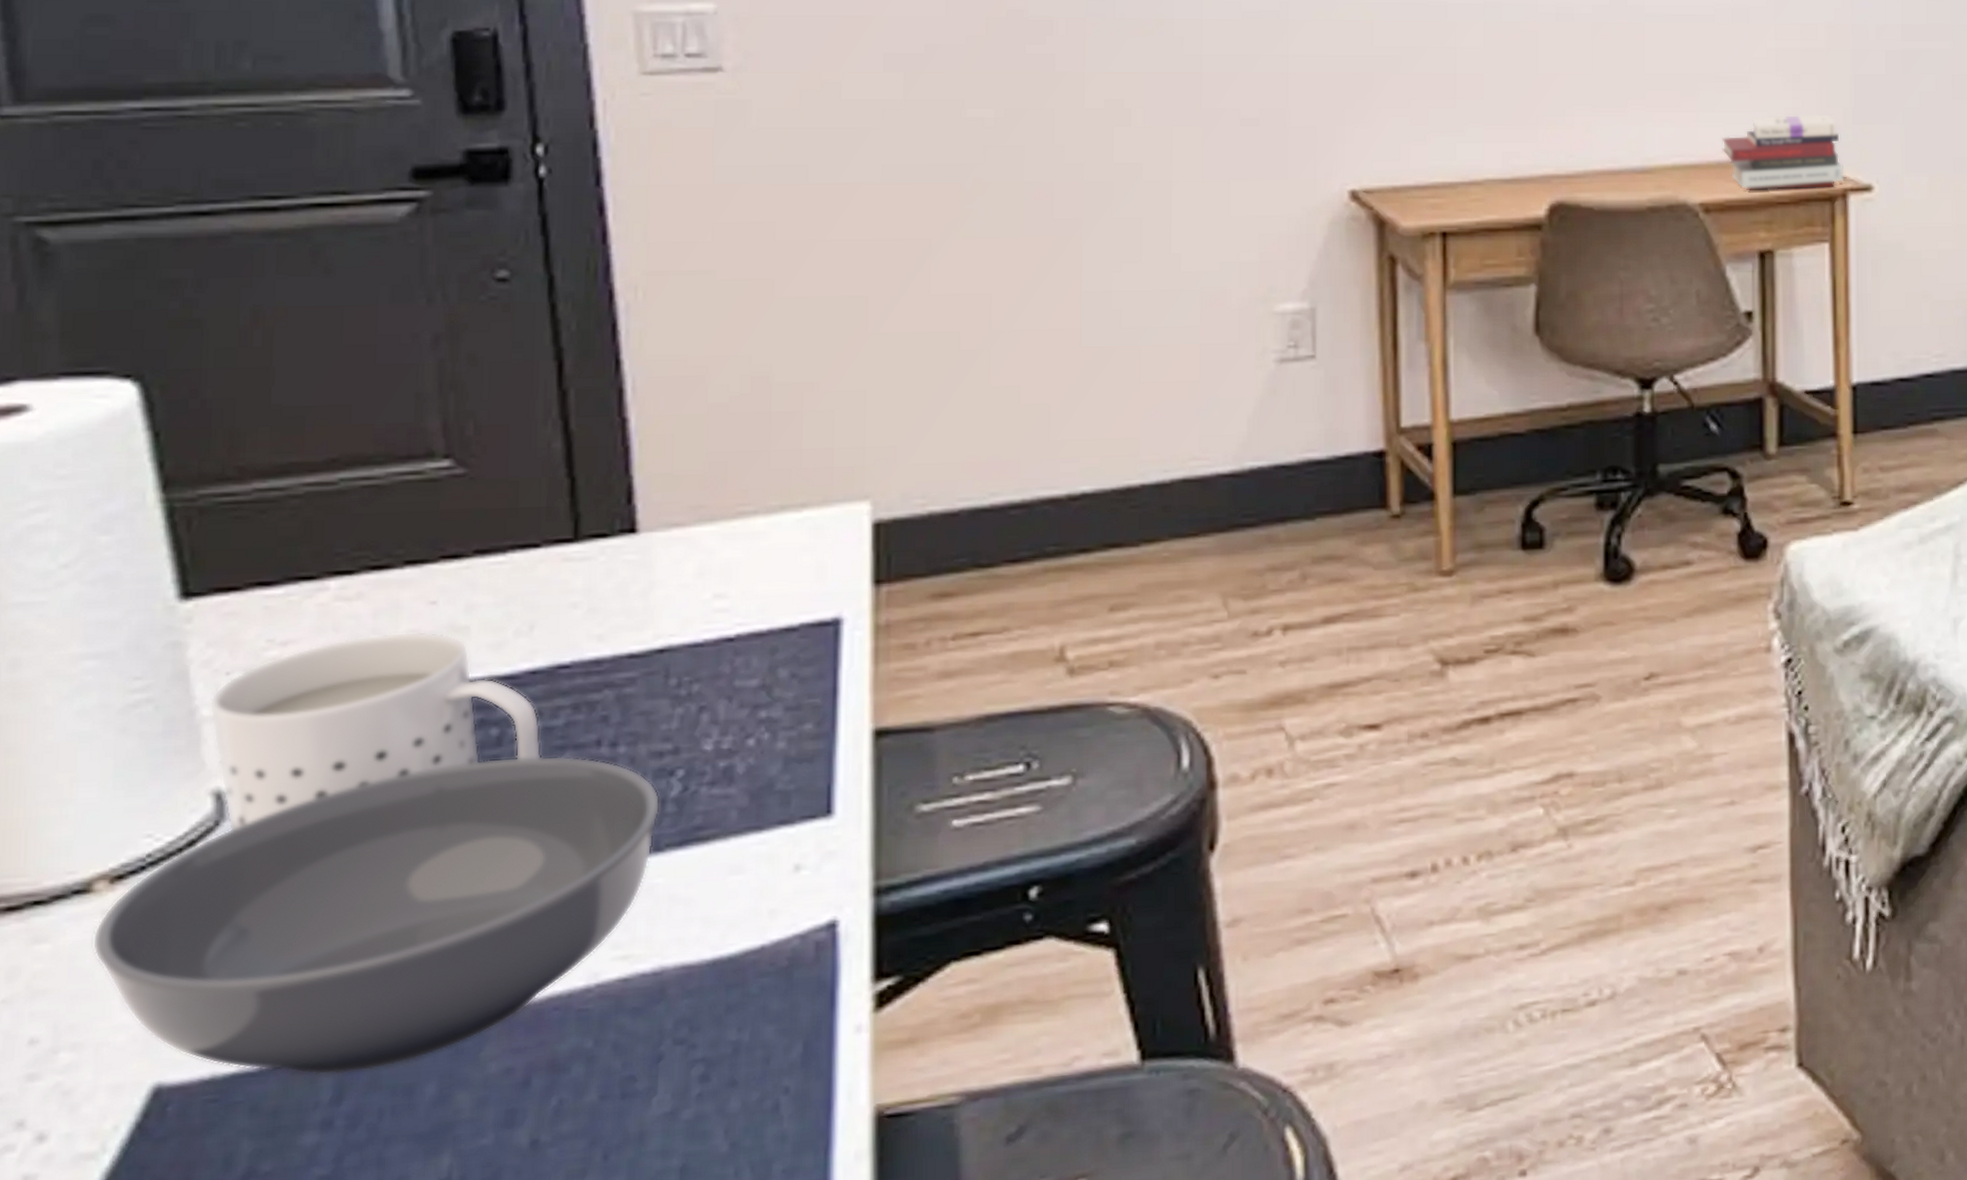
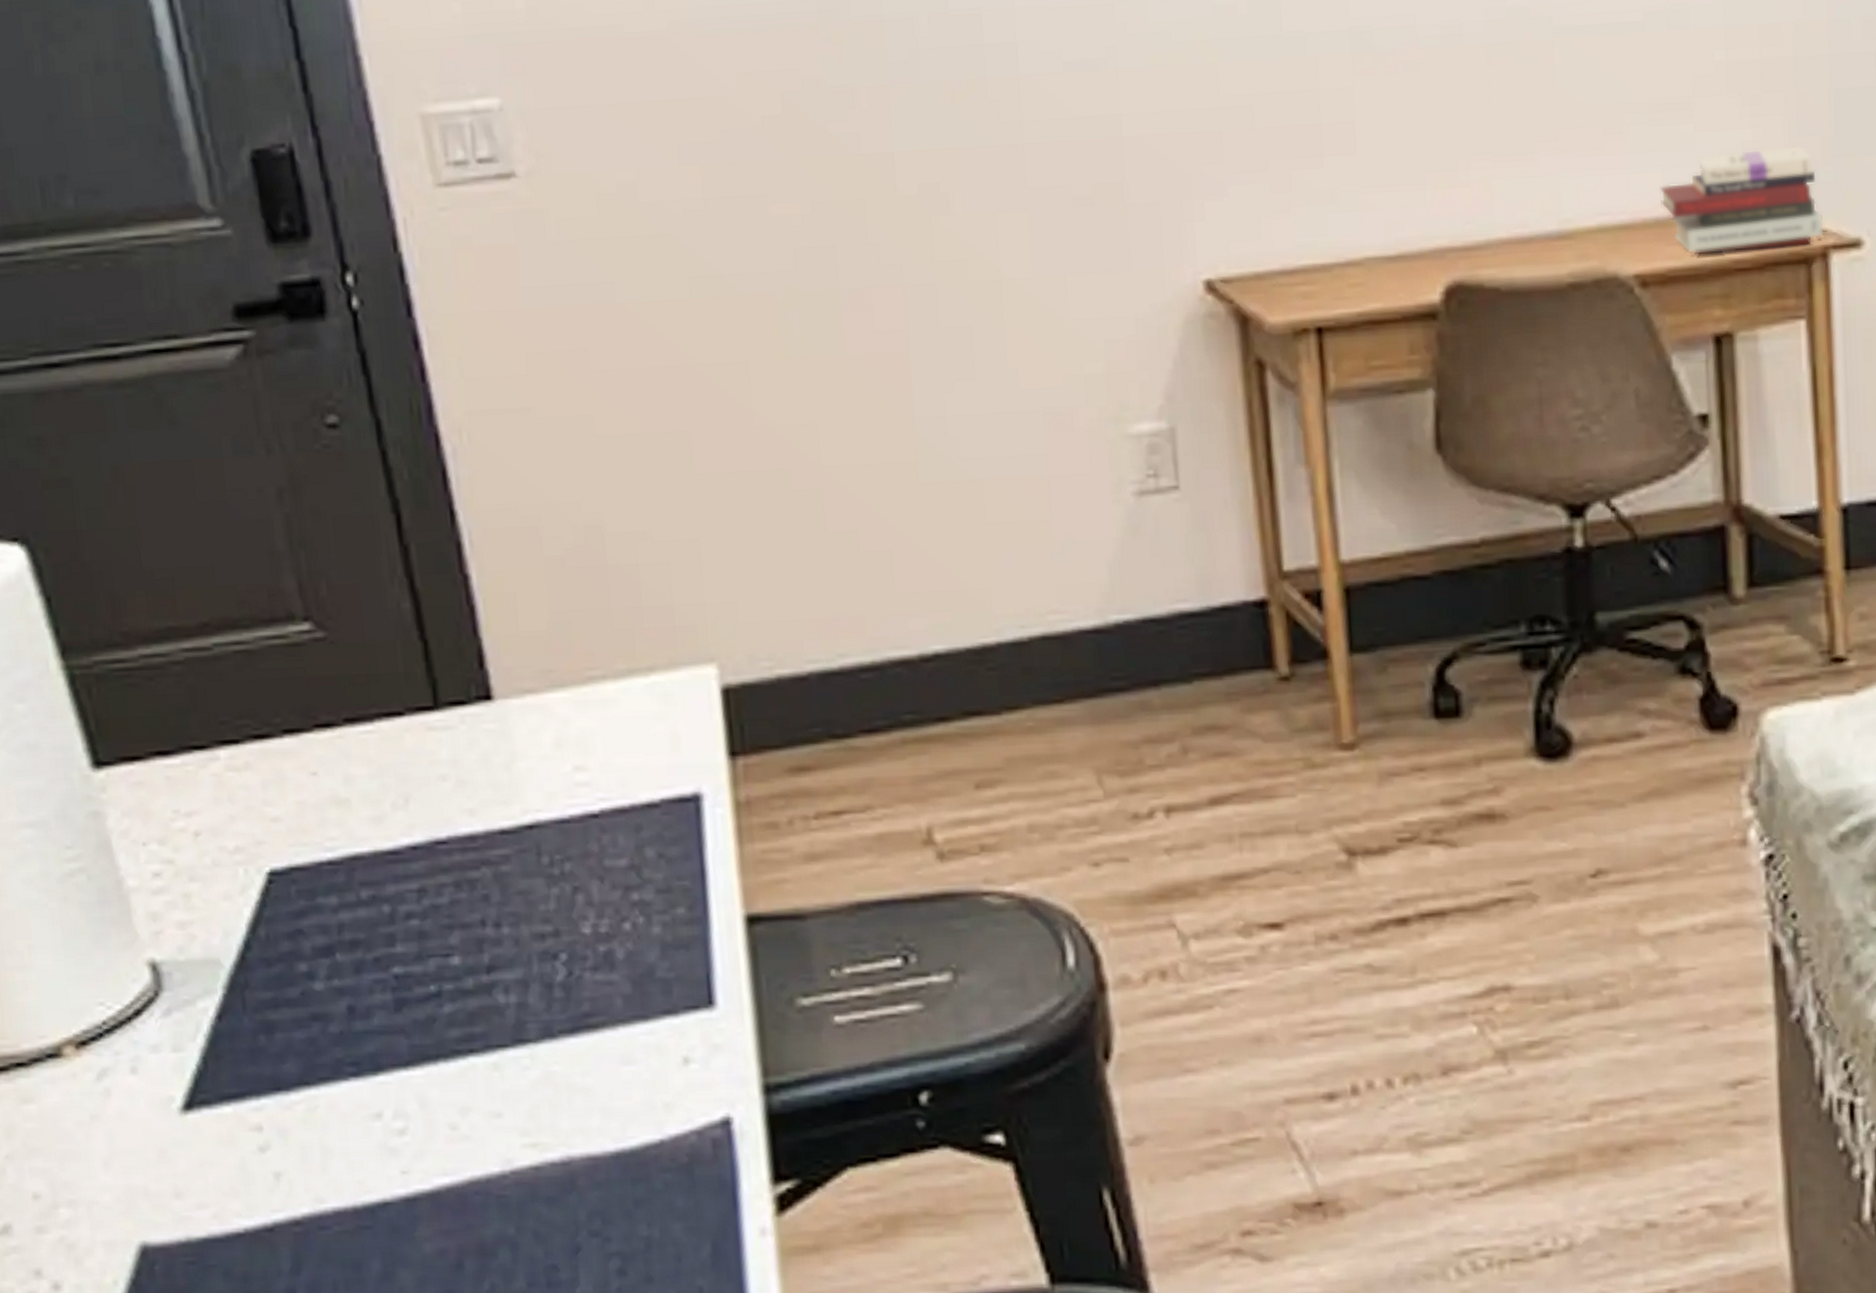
bowl: present [92,755,661,1075] -> none [69,935,549,1245]
mug: present [209,631,543,831] -> none [132,803,433,1002]

